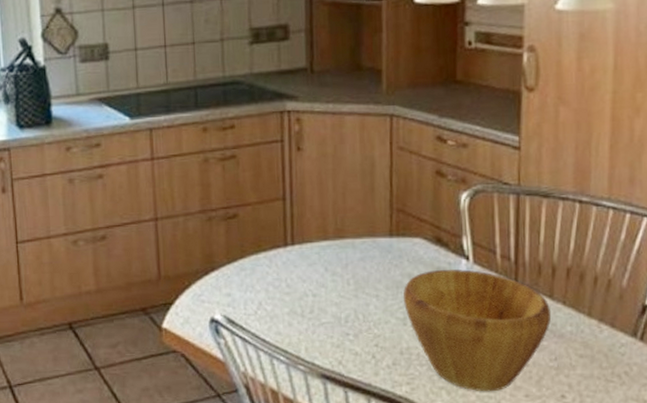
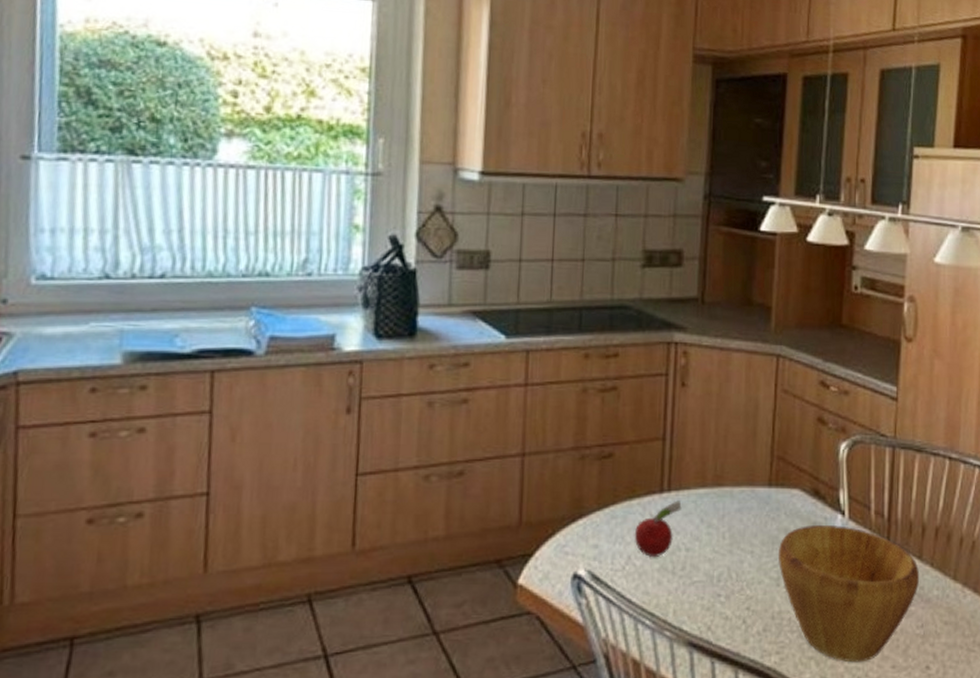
fruit: none [263,253,306,303] -> present [634,500,682,557]

